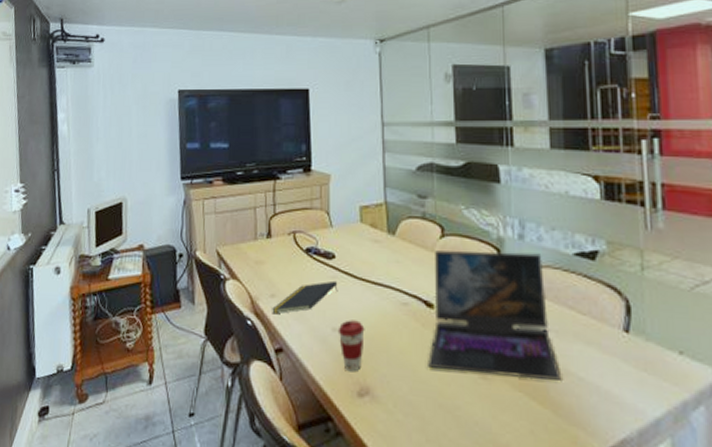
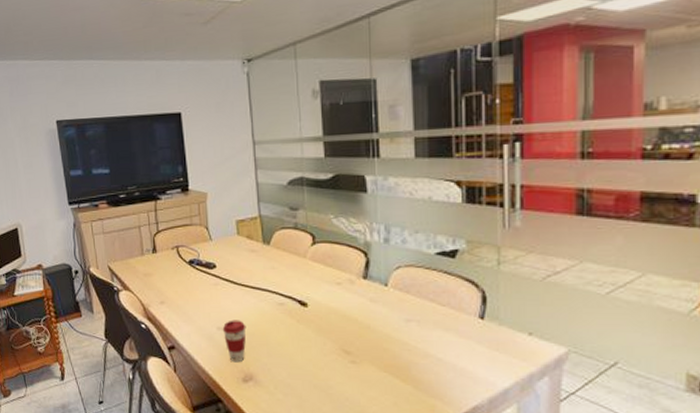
notepad: present [272,280,338,314] -> none [162,287,221,318]
laptop: present [428,250,562,380] -> none [303,254,422,362]

